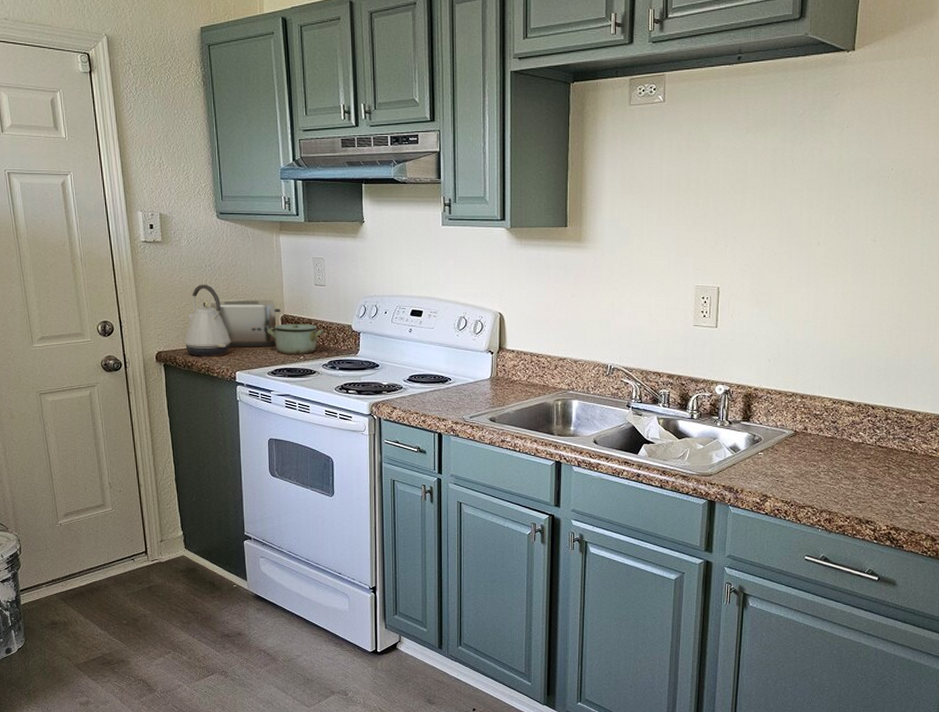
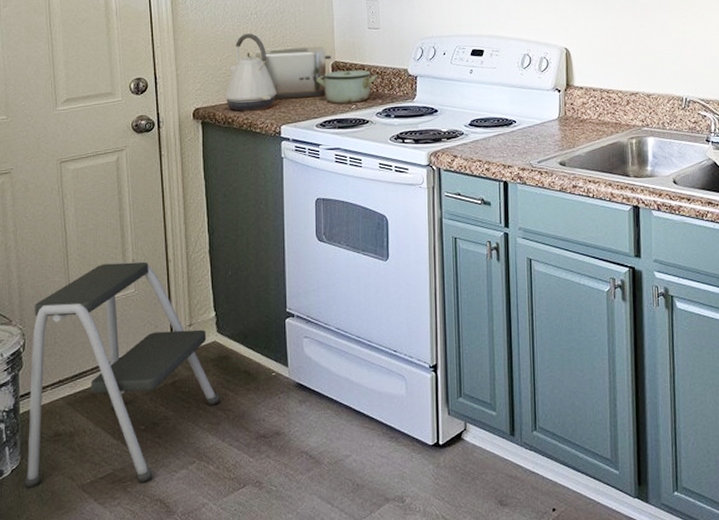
step stool: none [26,485,189,665] -> present [24,261,220,488]

